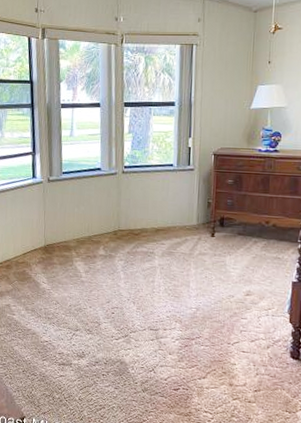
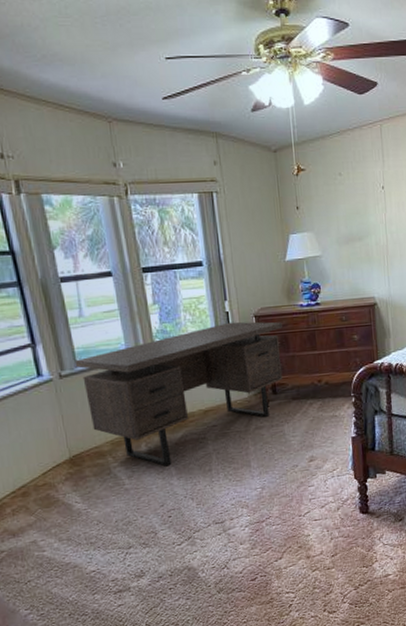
desk: none [61,156,239,270] -> present [75,322,283,467]

